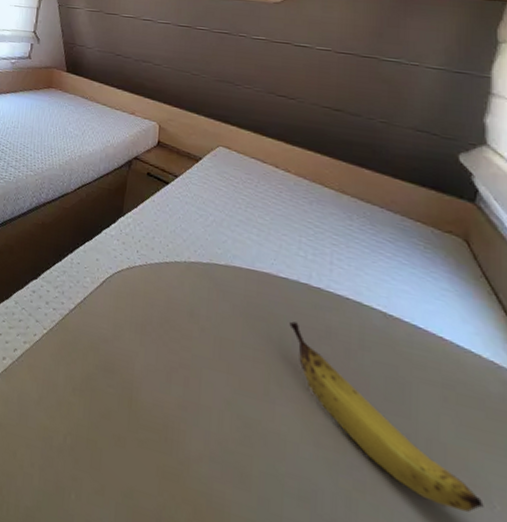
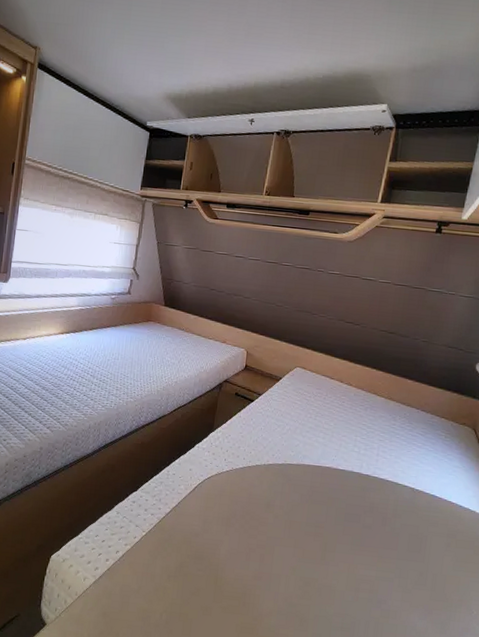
banana: present [289,321,484,513] -> none [343,502,466,620]

